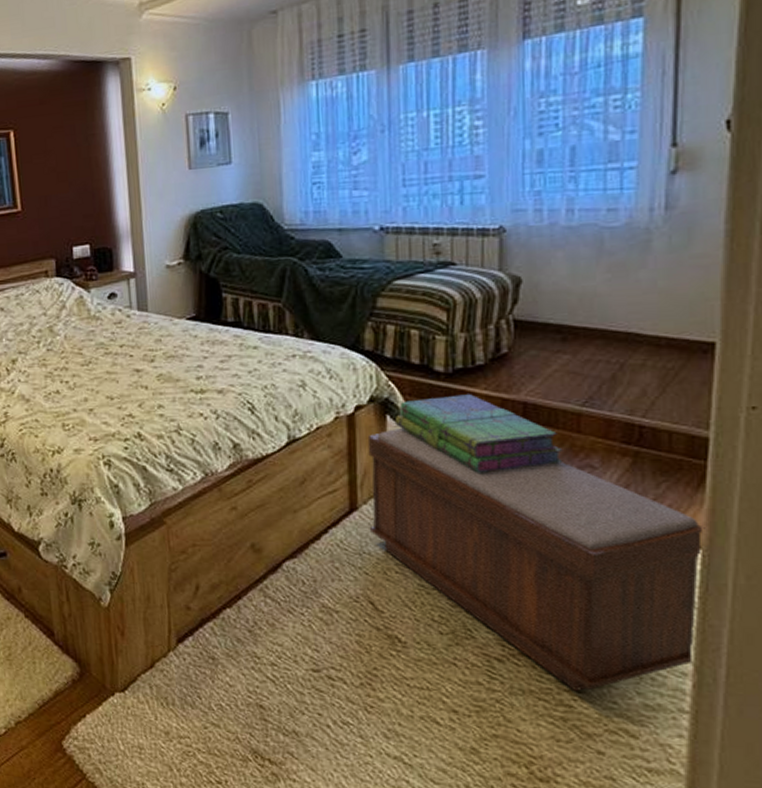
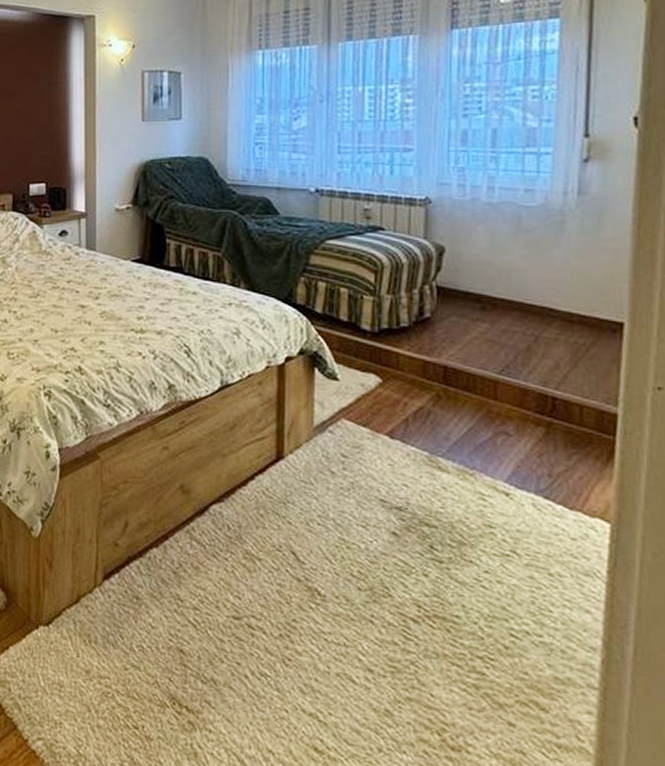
bench: present [367,427,705,692] -> none [294,381,614,659]
stack of books: present [394,394,563,473] -> none [322,354,480,432]

